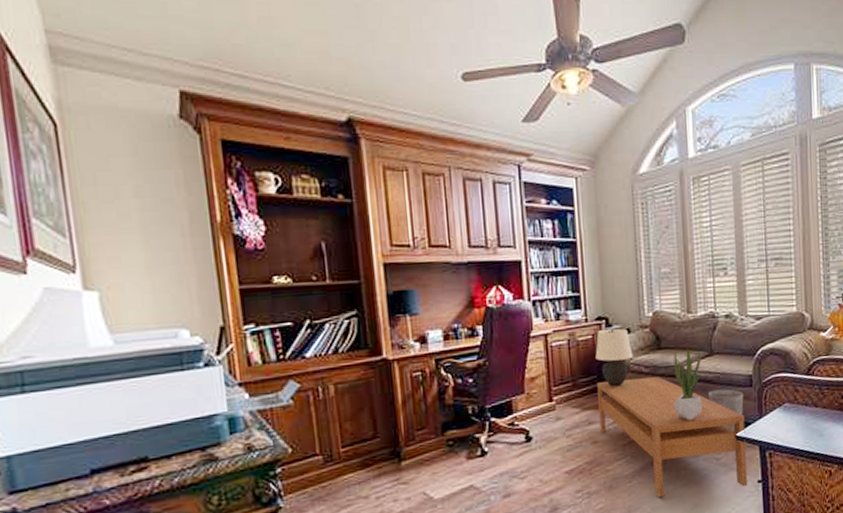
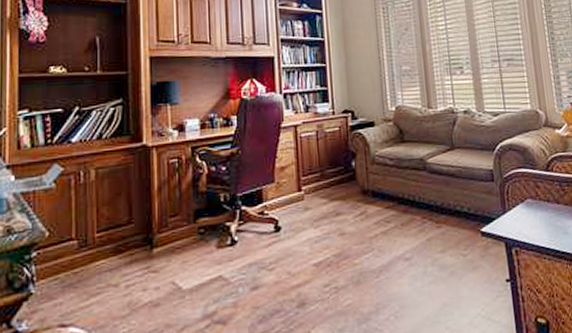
table lamp: present [595,328,633,387] -> none [342,121,378,178]
coffee table: present [596,376,748,498] -> none [343,168,496,296]
potted plant: present [673,348,703,421] -> none [416,142,447,215]
wastebasket: present [709,389,744,430] -> none [452,183,487,225]

